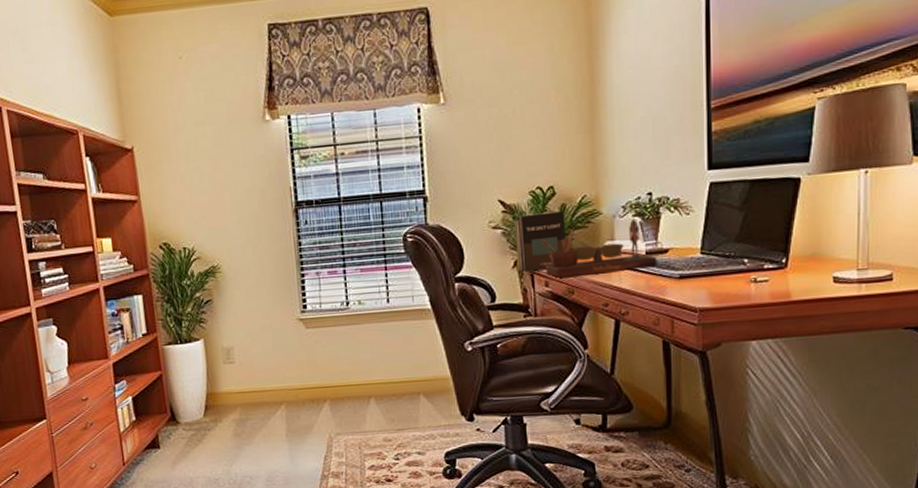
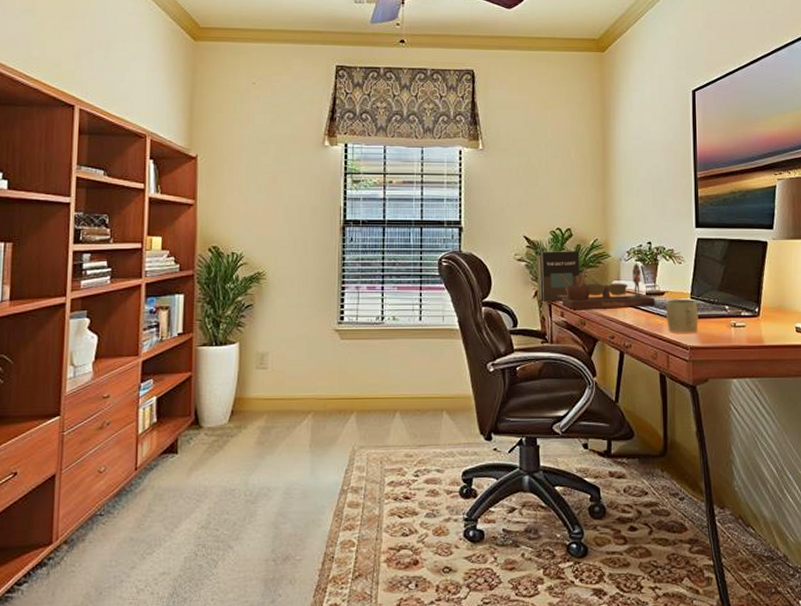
mug: none [671,255,710,296] -> present [666,300,699,334]

